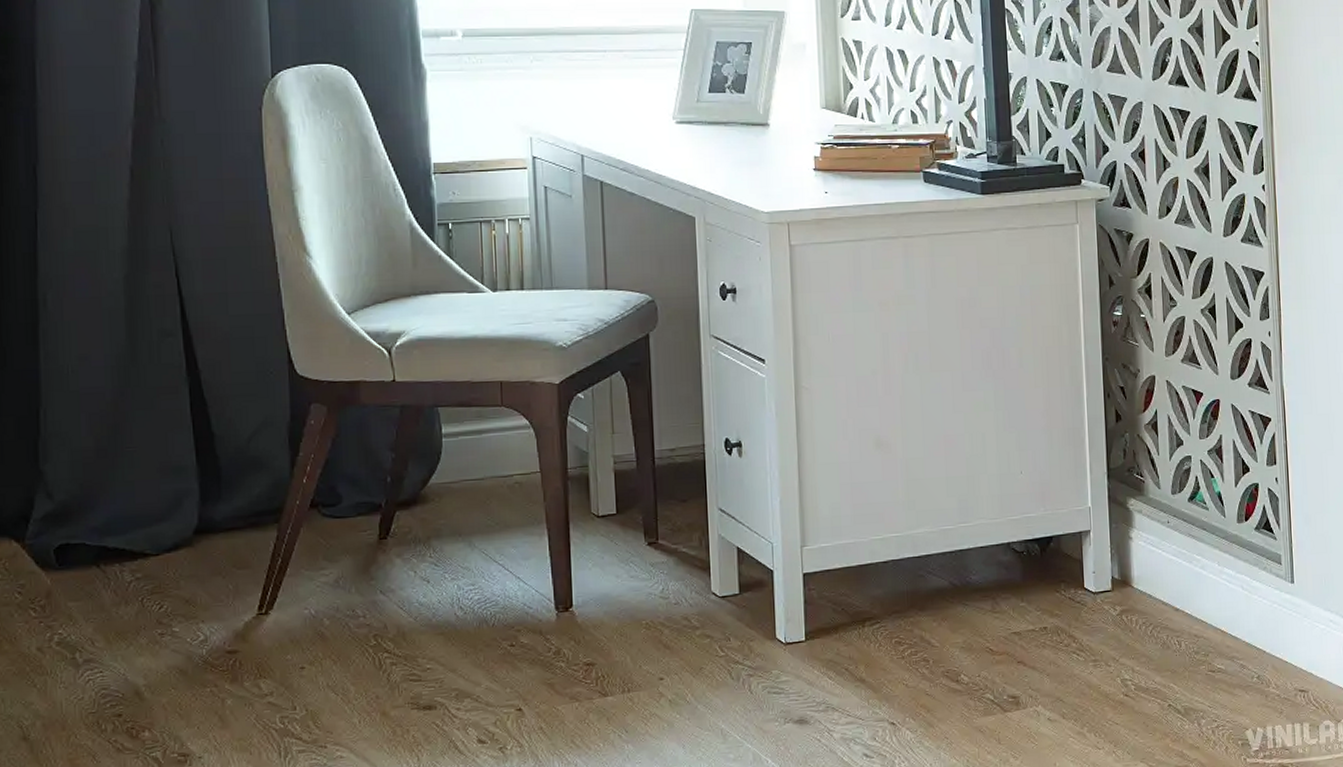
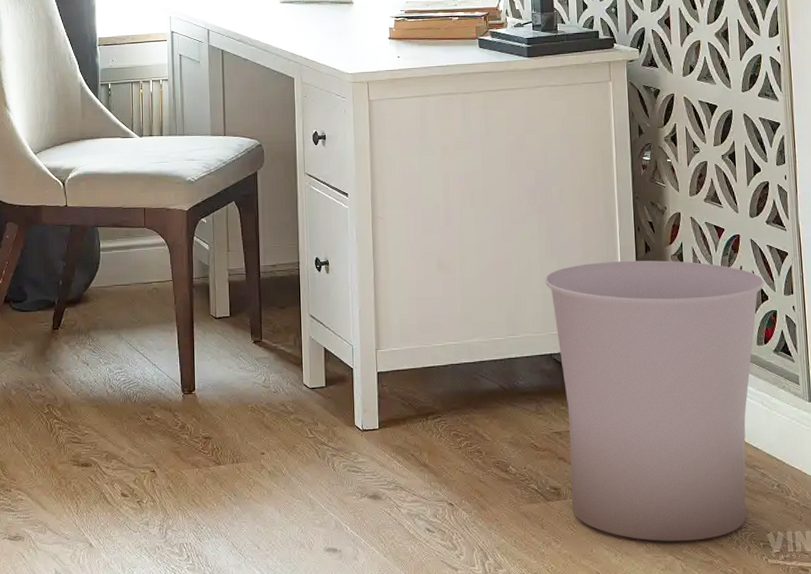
waste bin: none [1002,430,1245,748] -> present [545,260,764,541]

